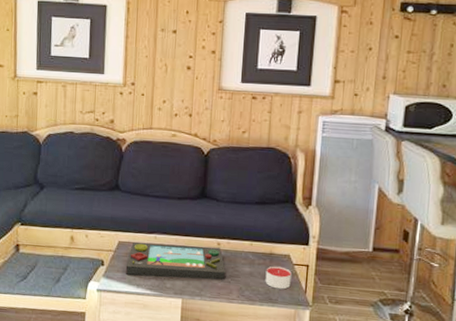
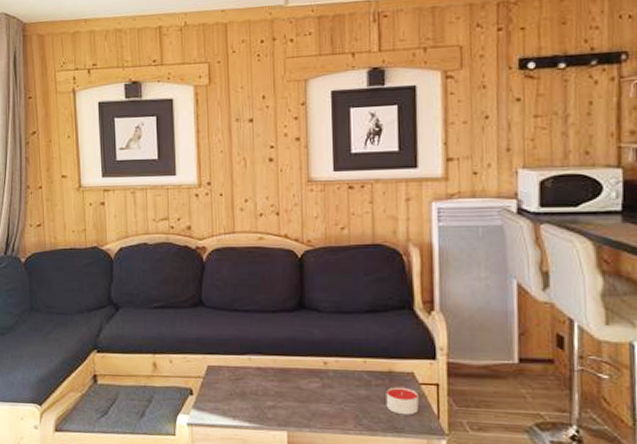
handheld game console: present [125,242,226,280] -> none [218,365,338,407]

